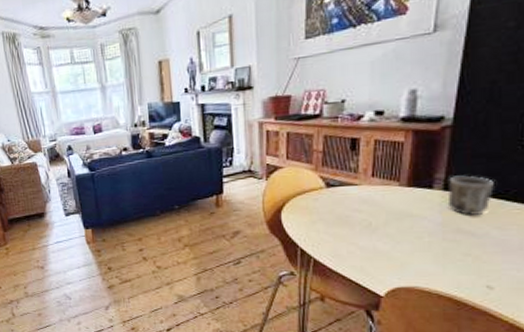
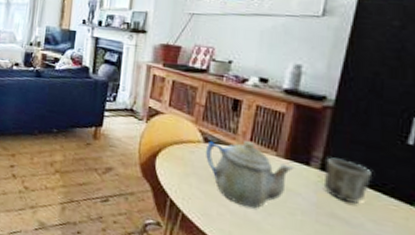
teapot: none [329,177,418,241] -> present [206,140,295,209]

